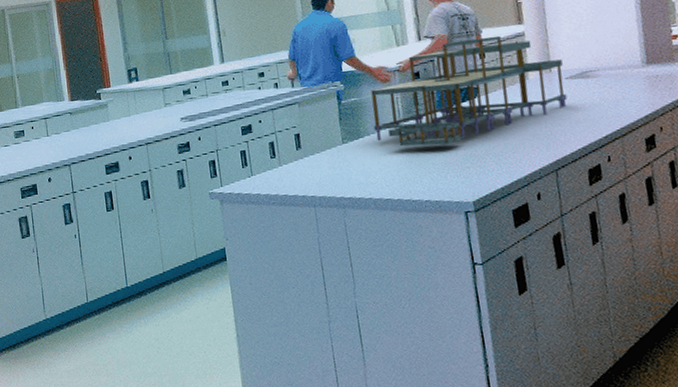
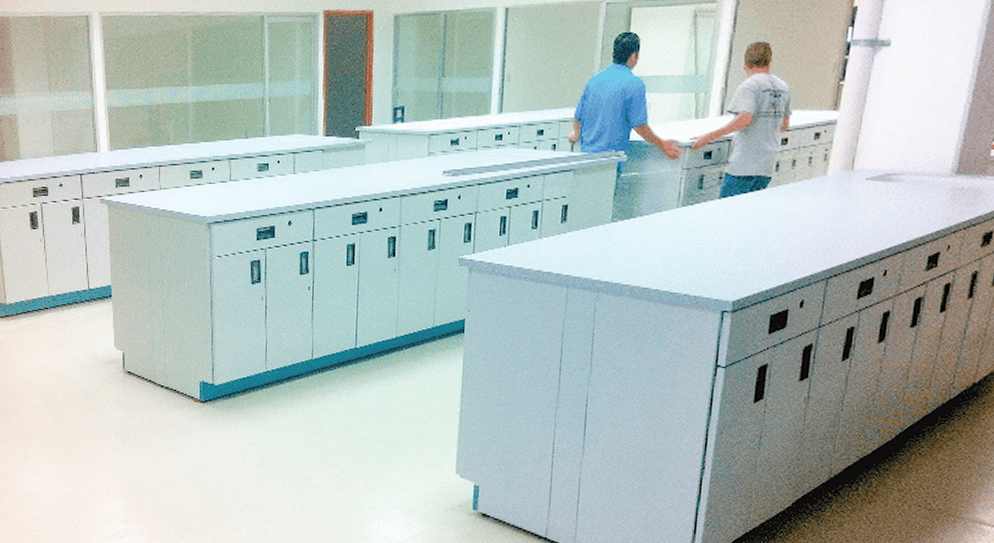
laboratory equipment: present [371,35,568,147] -> none [648,120,868,236]

